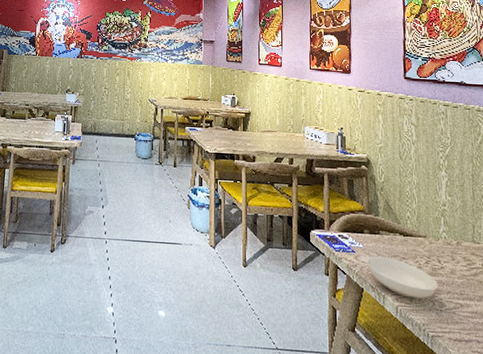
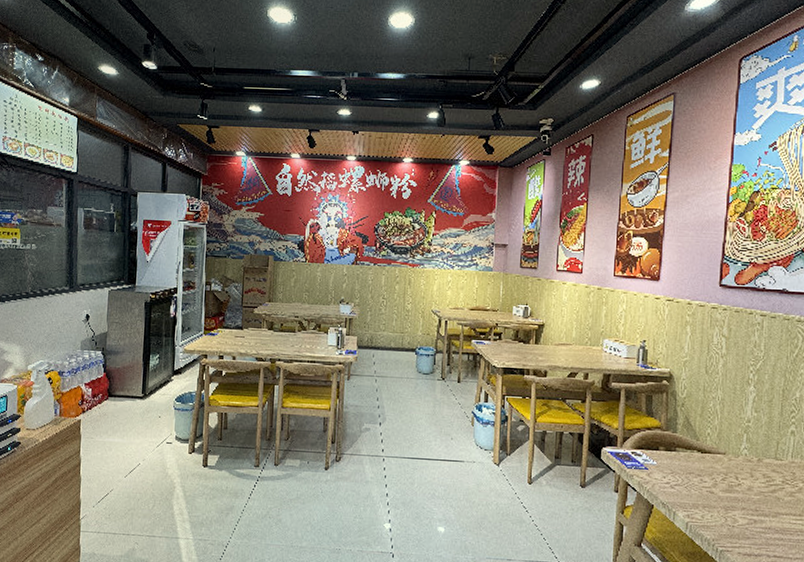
bowl: present [366,255,438,299] -> none [659,472,733,515]

